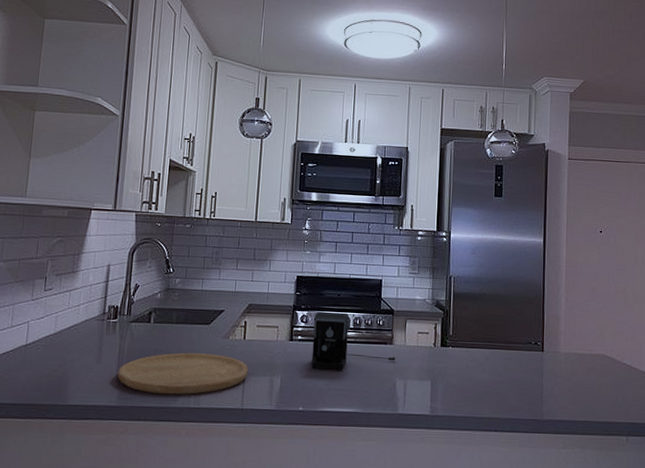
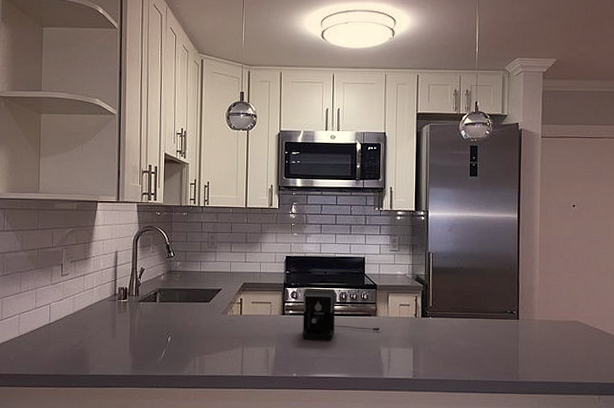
cutting board: present [117,352,248,395] -> none [130,327,246,365]

